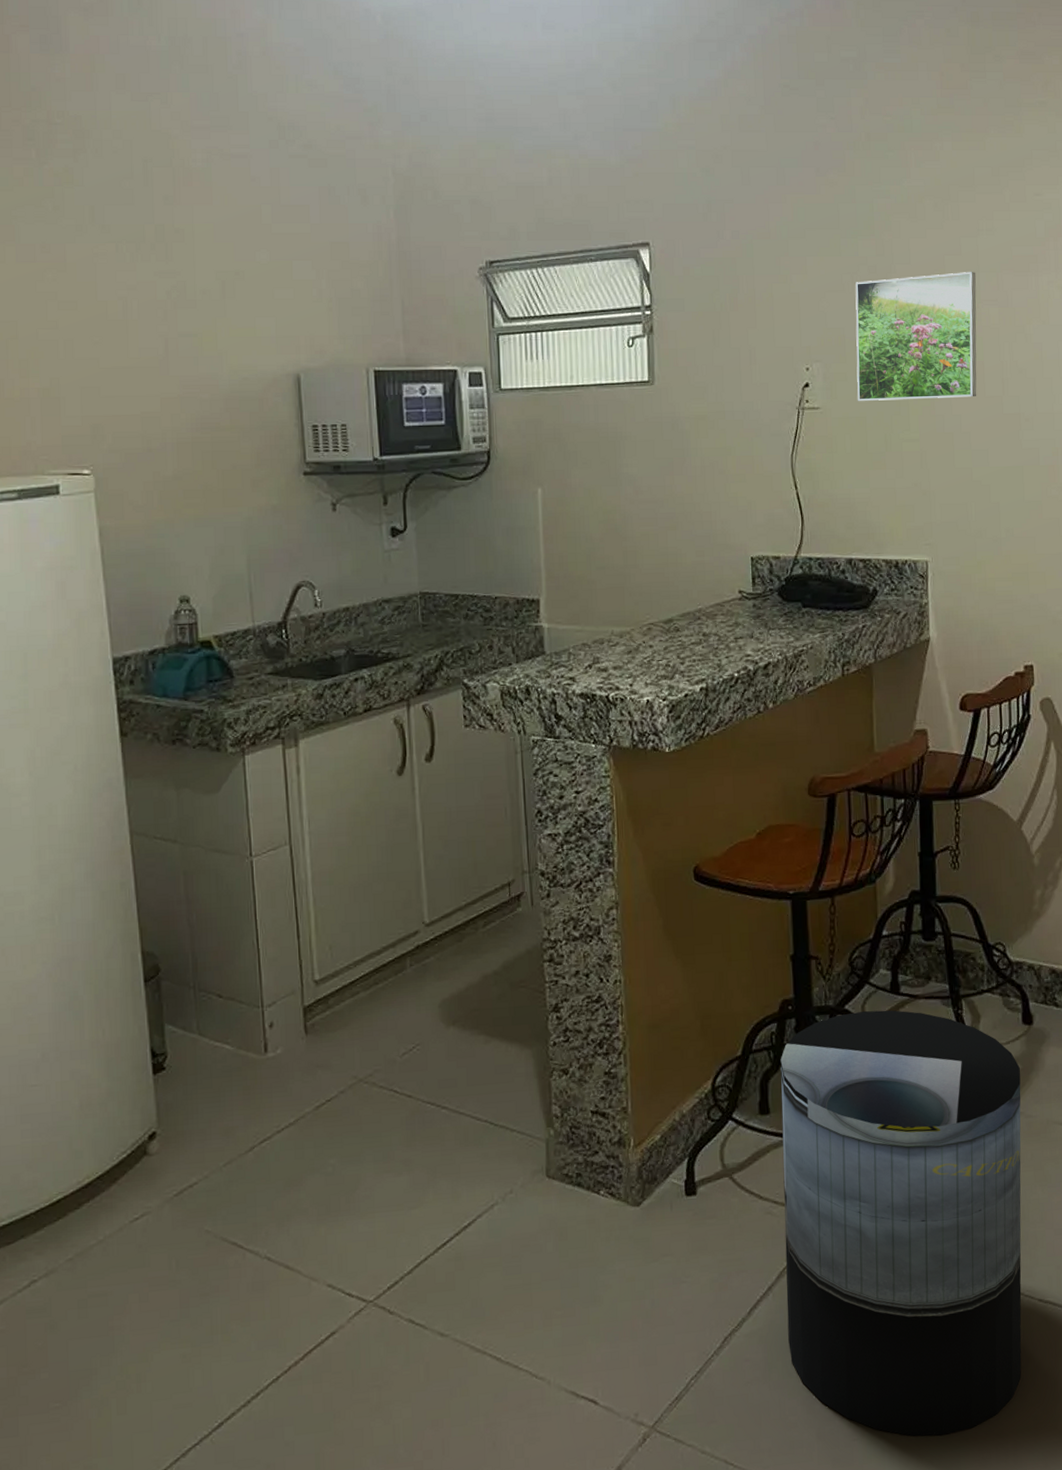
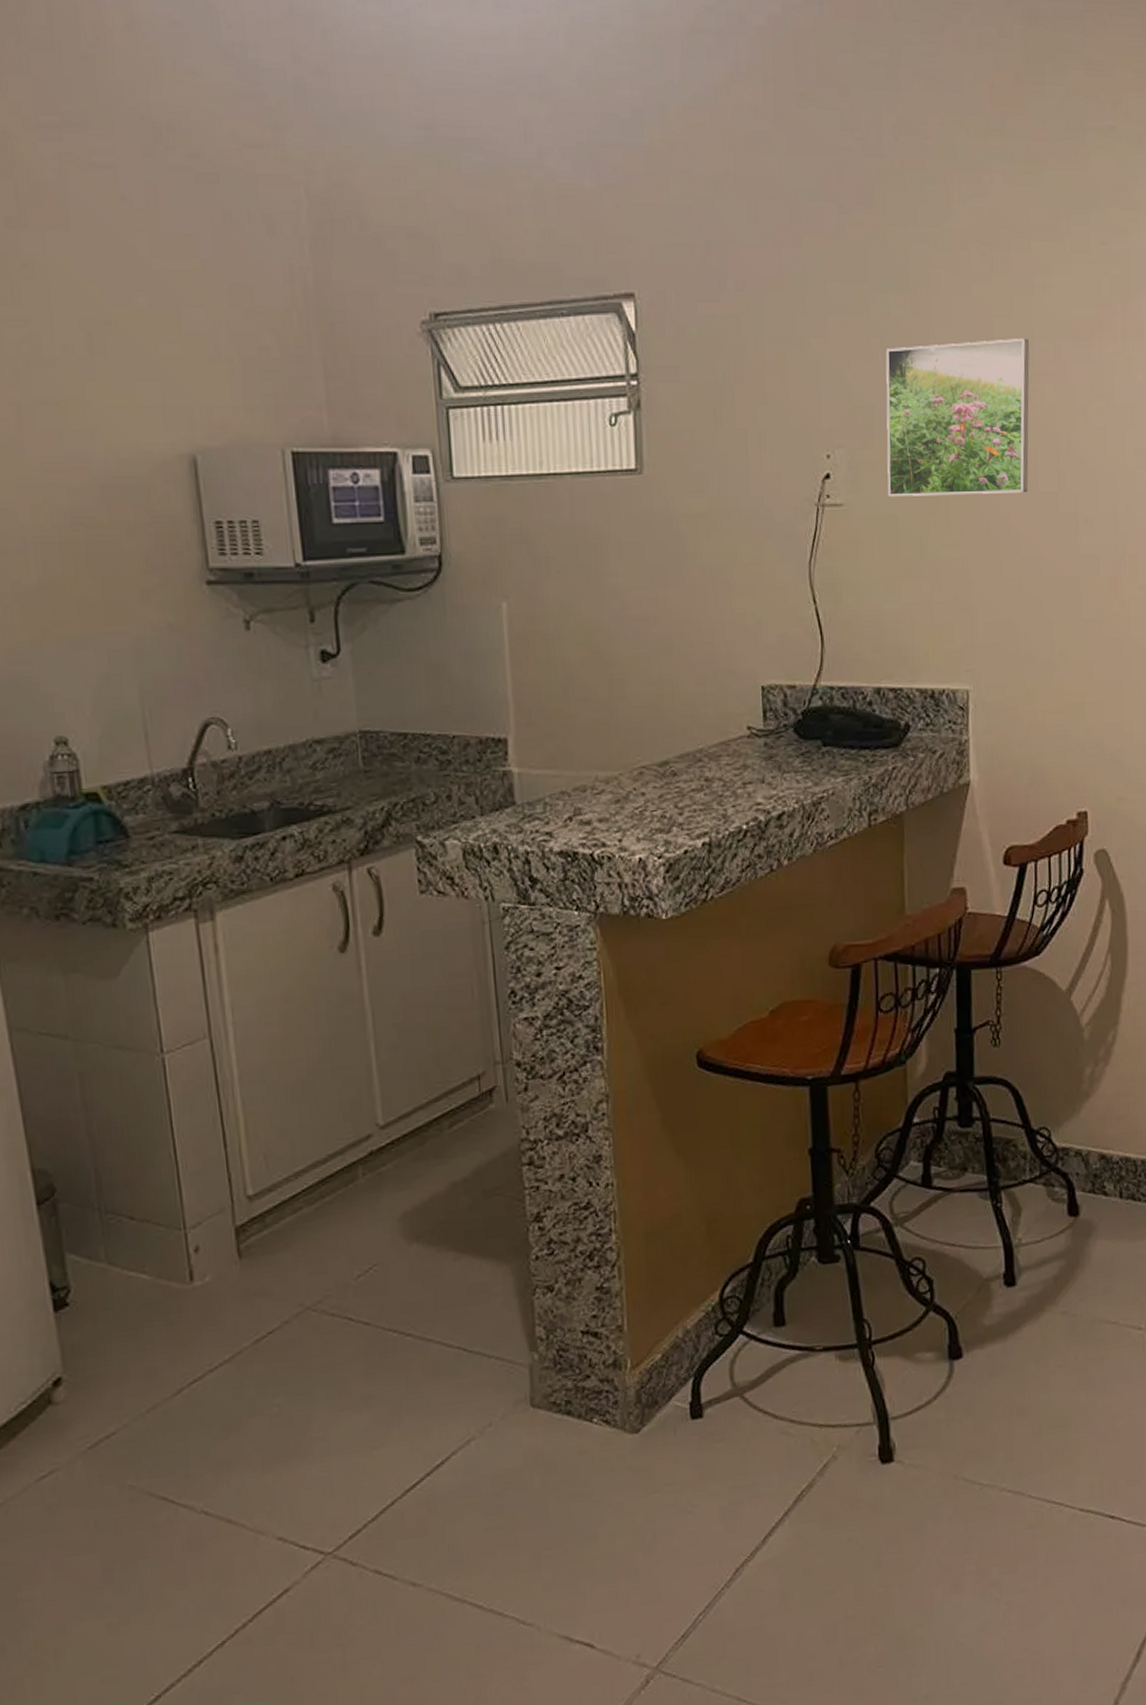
trash can: present [780,1010,1022,1436] -> none [797,1206,1065,1659]

